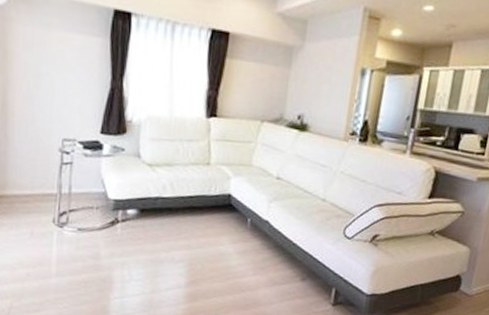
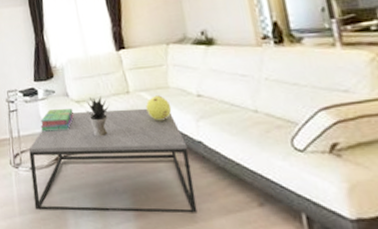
coffee table: none [77,176,254,284] -> present [29,108,198,213]
stack of books: none [99,169,143,194] -> present [40,108,75,132]
potted plant: none [158,161,186,205] -> present [86,96,110,137]
decorative sphere: none [223,171,249,198] -> present [146,95,172,121]

